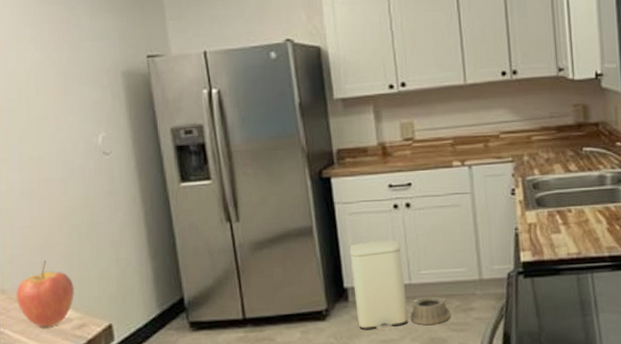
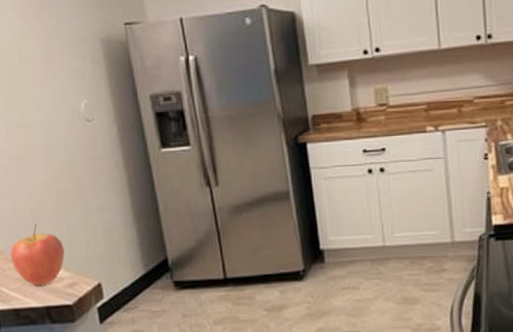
pedal bin: present [350,239,408,330] -> none [325,203,382,290]
pet bowl: present [410,297,451,326] -> none [384,258,423,286]

